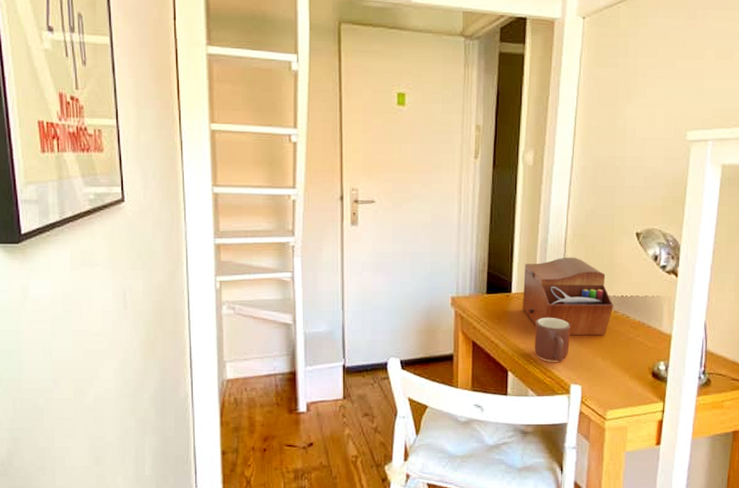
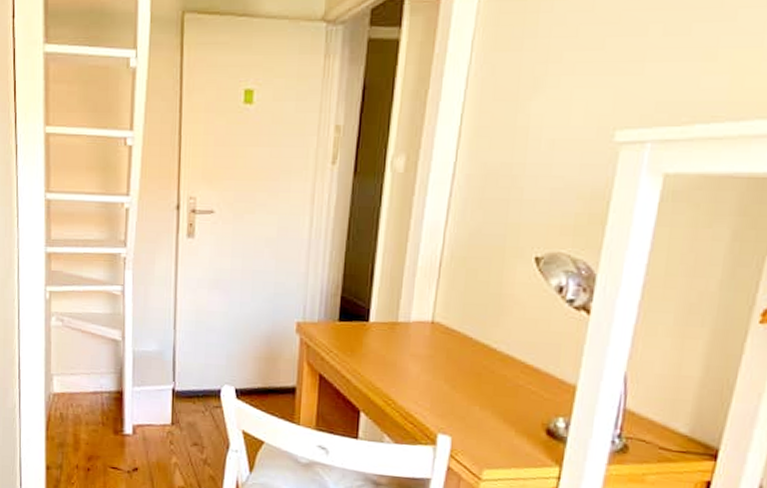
sewing box: present [523,257,613,336] -> none [382,283,499,380]
mug: present [534,317,571,363] -> none [393,352,443,407]

